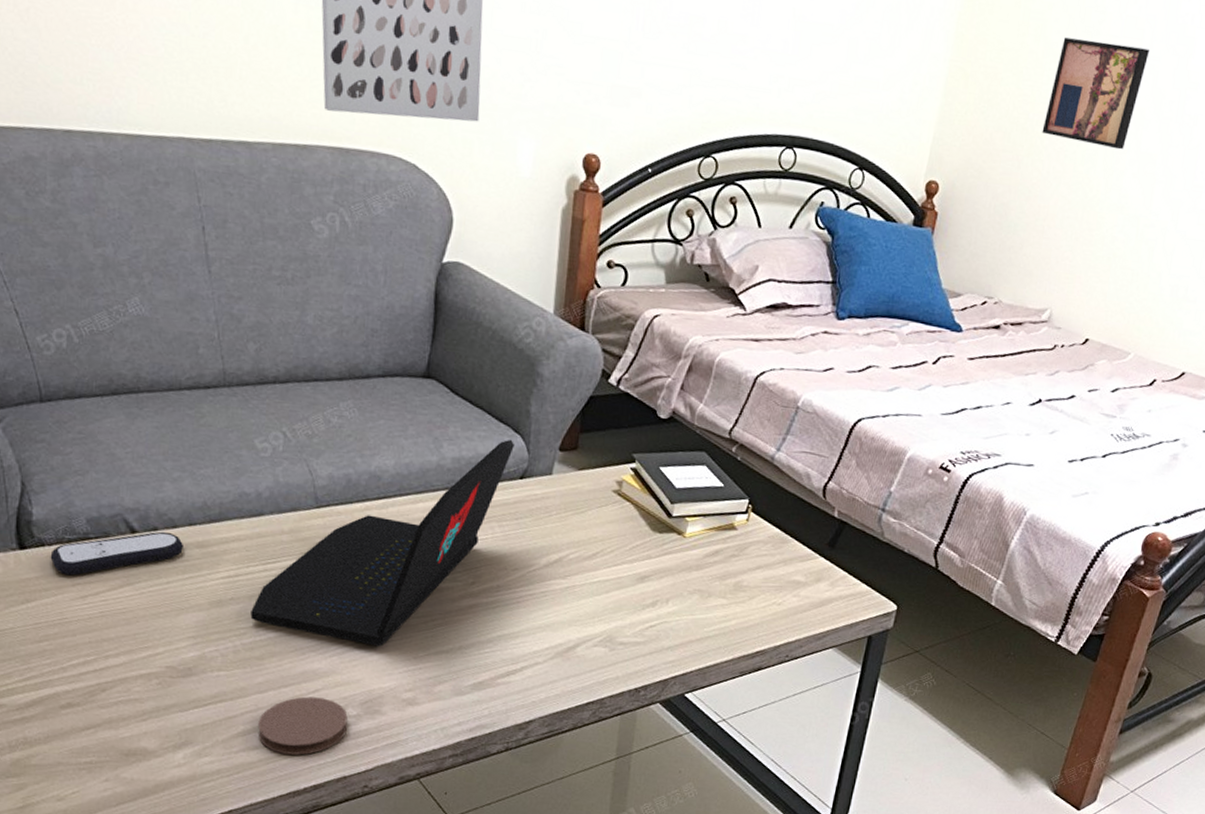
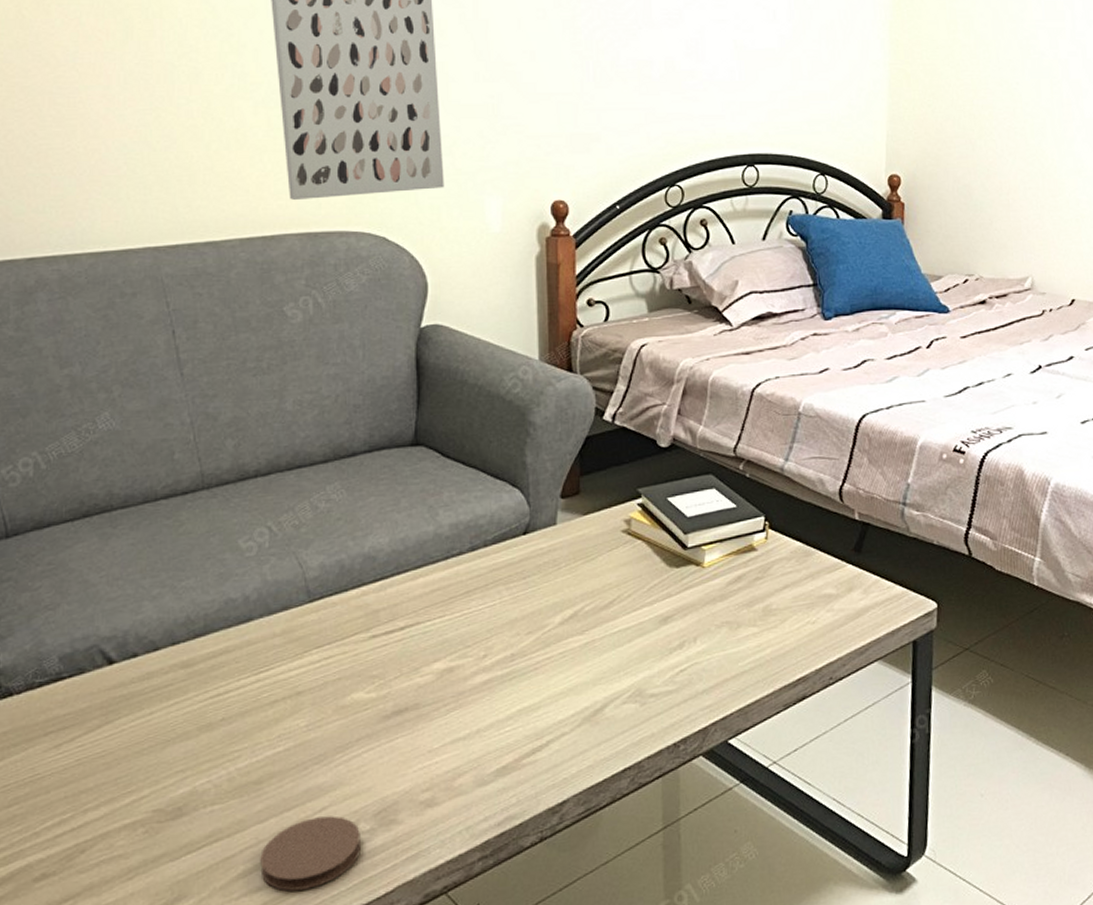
remote control: present [50,531,185,576] -> none [19,656,168,725]
laptop: present [250,439,514,647] -> none [244,494,513,746]
wall art: present [1042,37,1150,150] -> none [988,27,1074,120]

